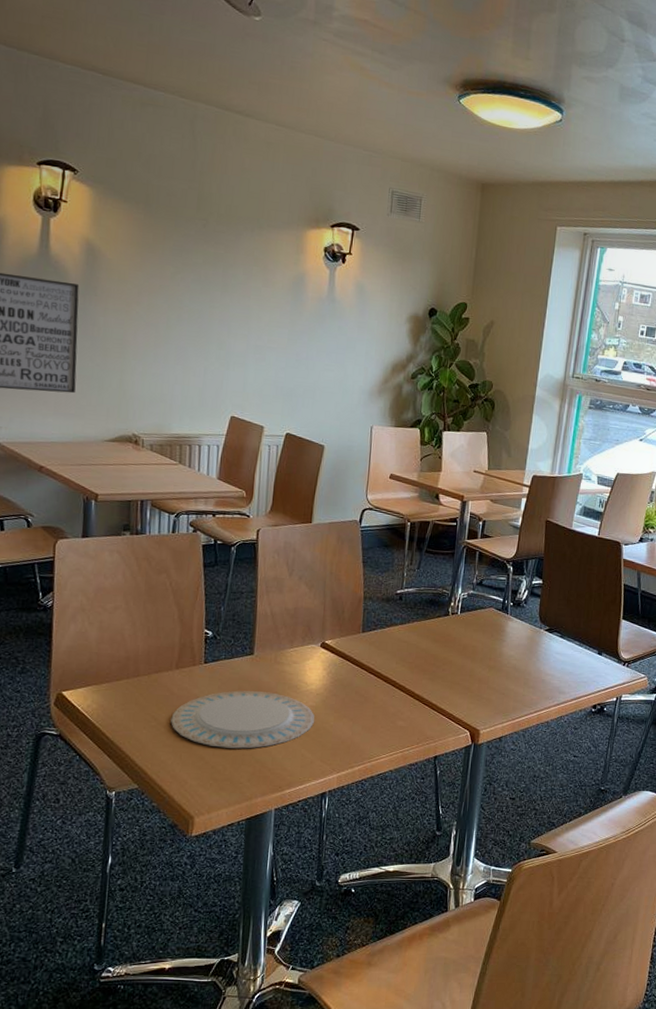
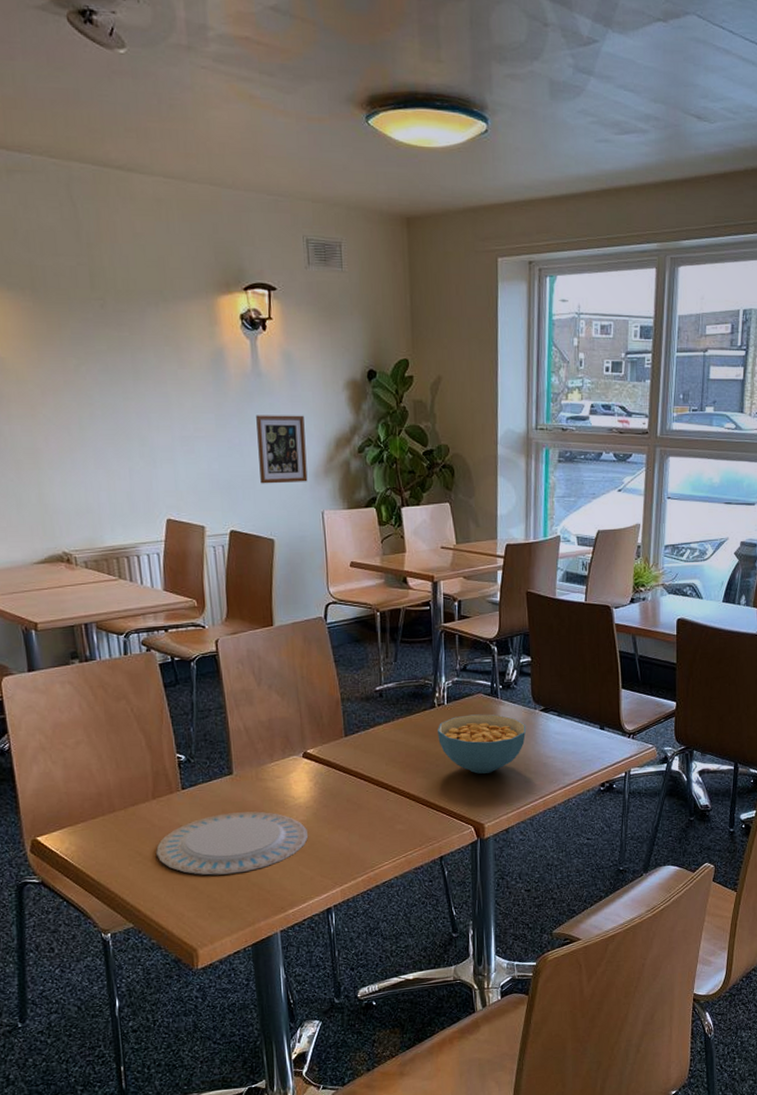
picture frame: none [320,335,367,399] -> present [256,415,308,484]
cereal bowl: none [447,626,531,683] -> present [437,714,526,774]

